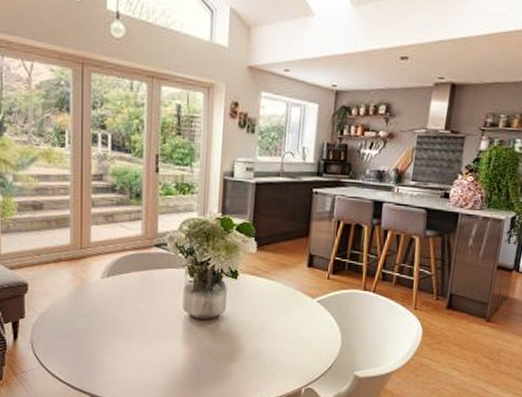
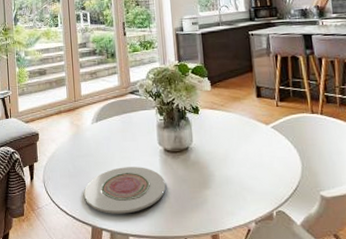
plate: none [84,332,186,384] -> present [84,167,166,214]

